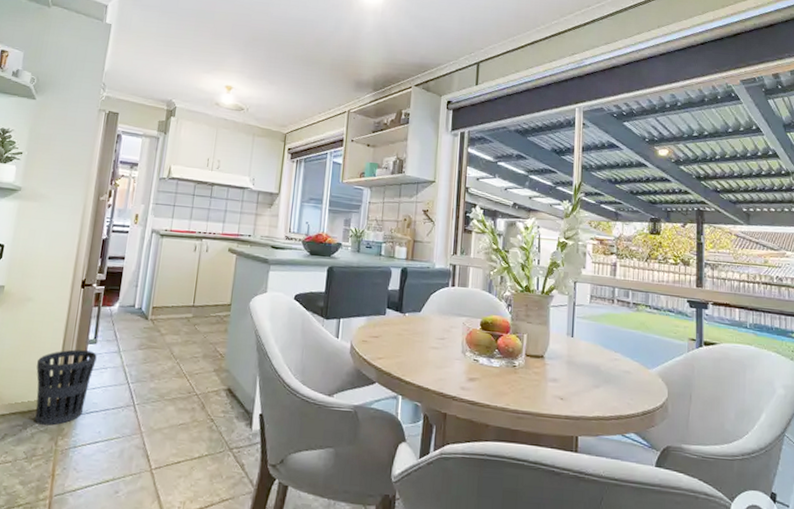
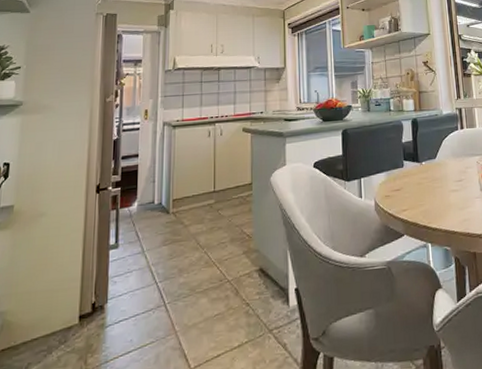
wastebasket: present [35,349,97,426] -> none [56,256,120,345]

